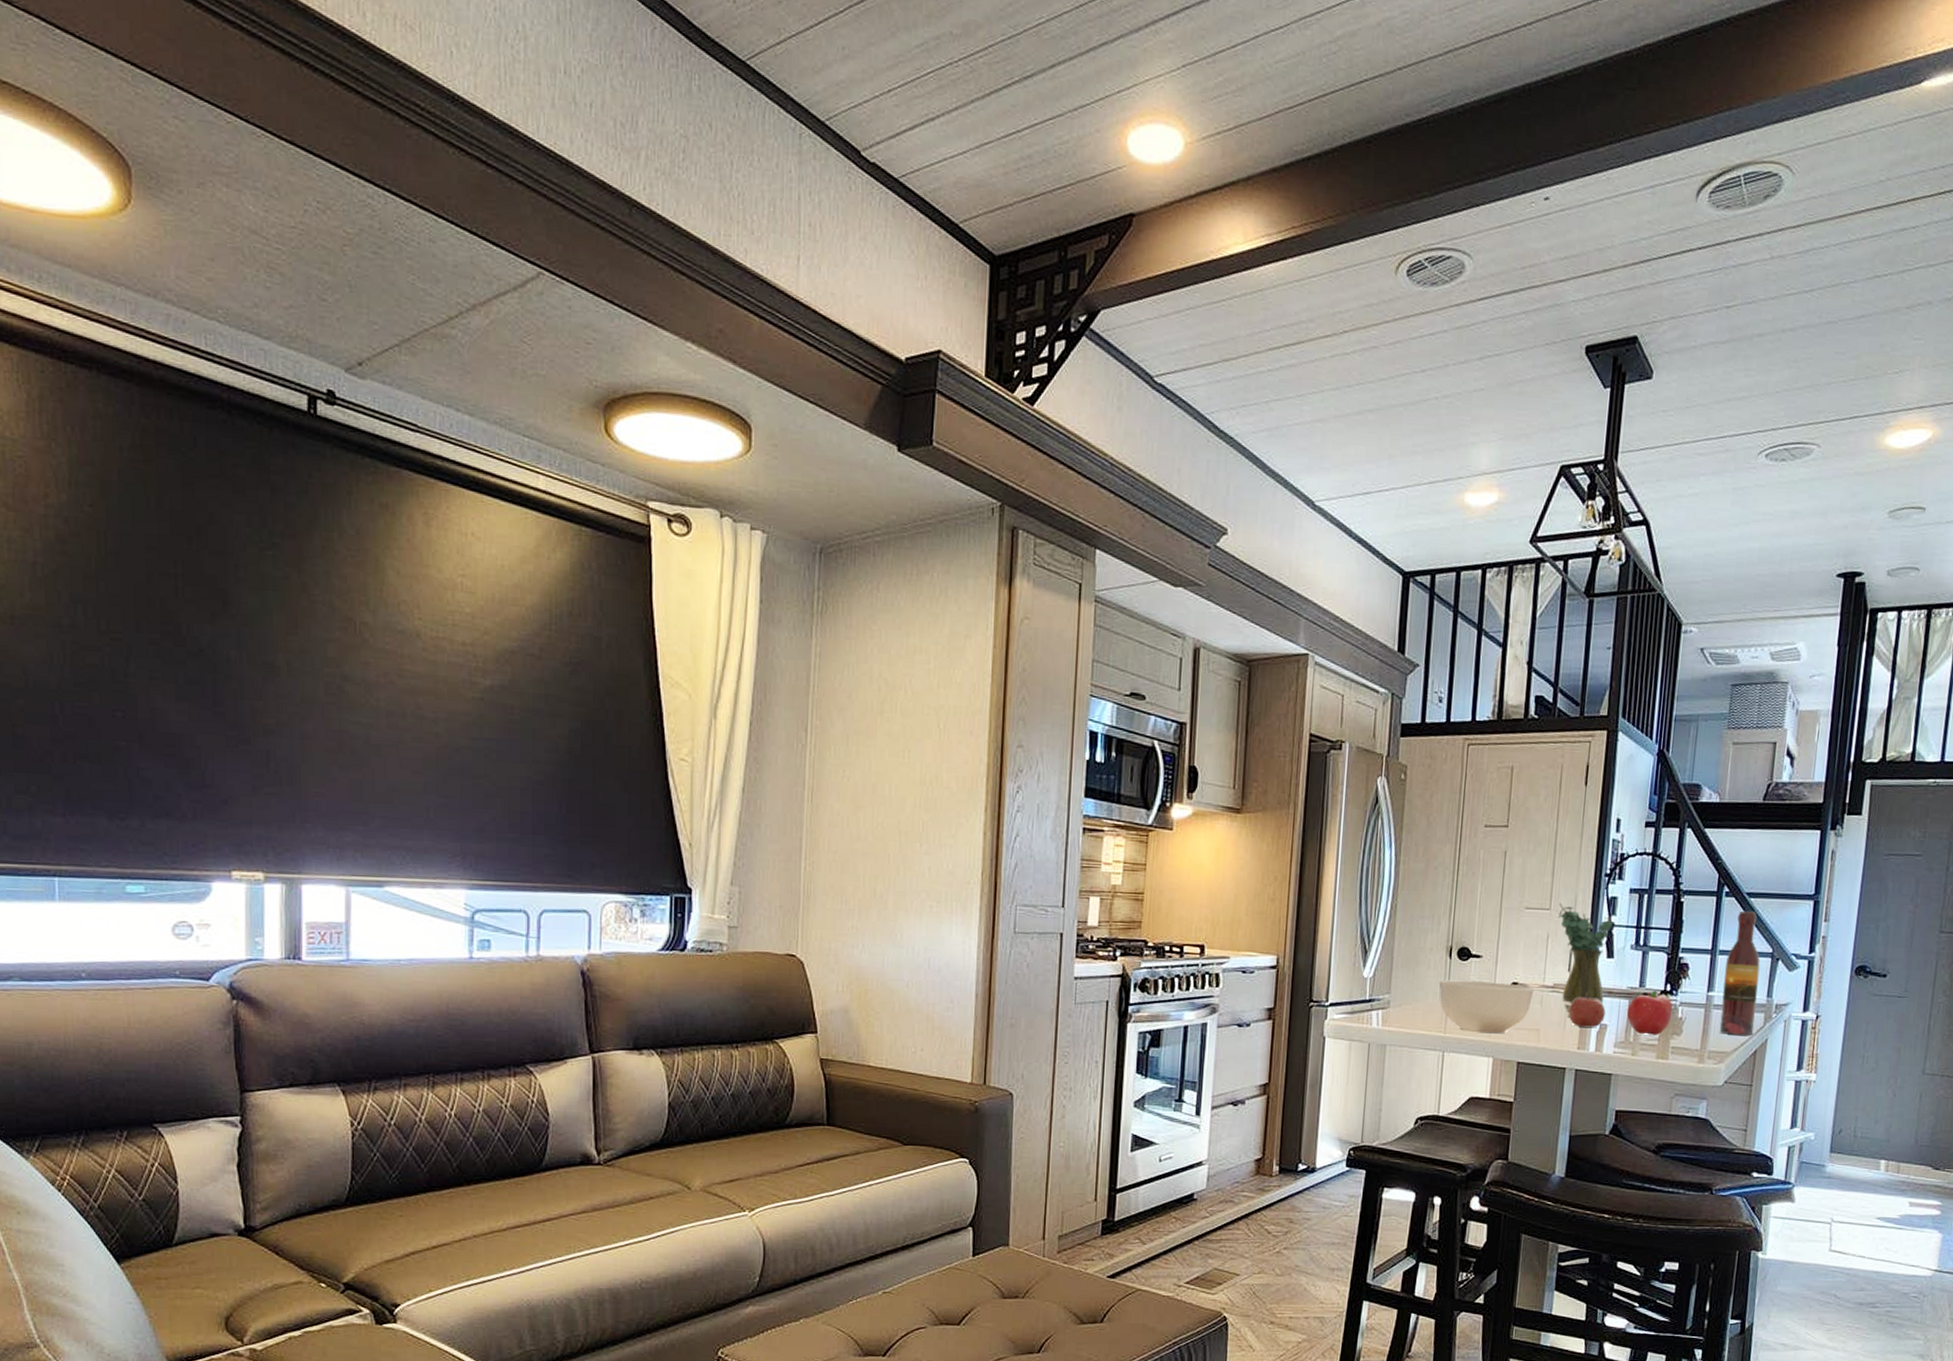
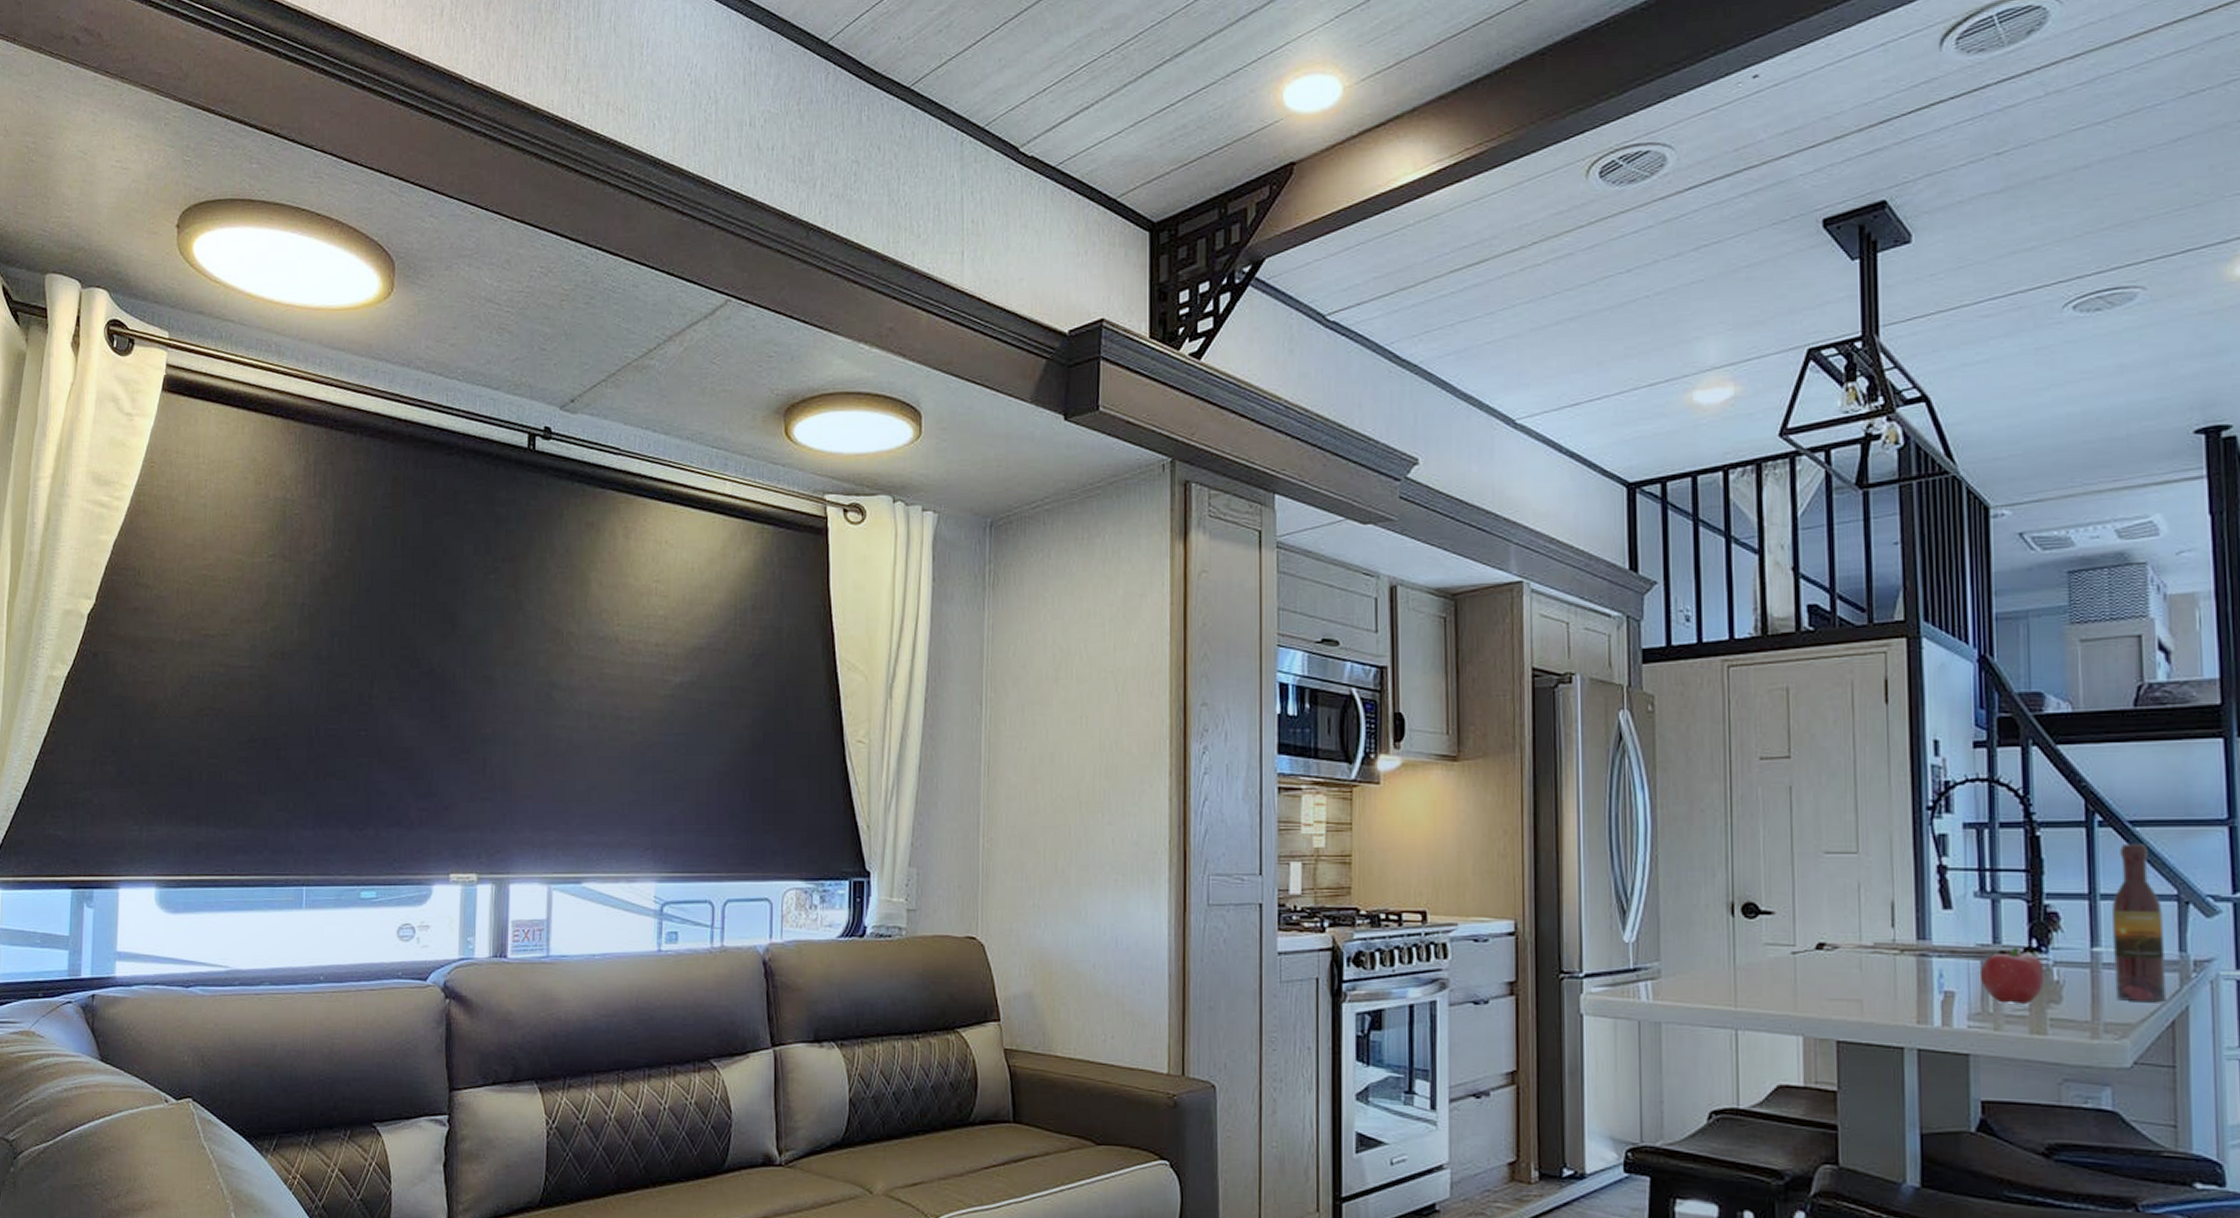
bowl: present [1438,980,1535,1034] -> none [1721,942,1849,1006]
vase: present [1558,903,1613,1017] -> none [1870,844,1946,983]
fruit: present [1568,993,1606,1027] -> none [1898,953,1950,996]

